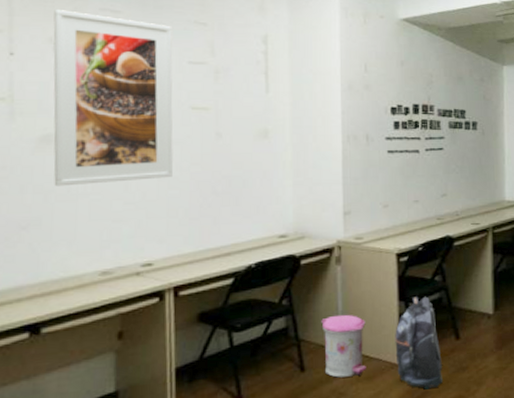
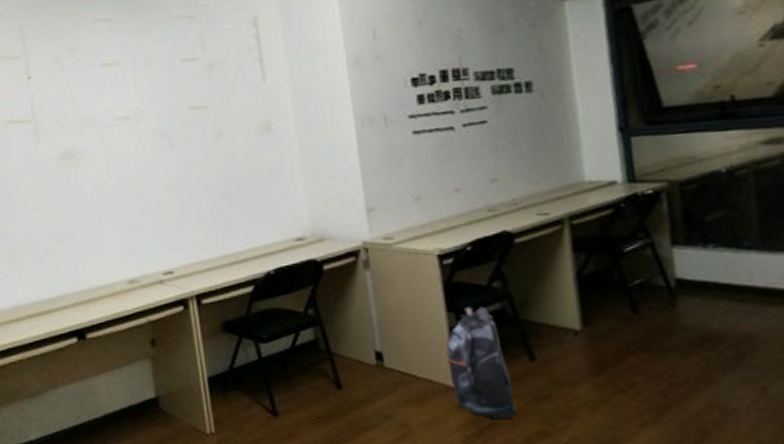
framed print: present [53,10,173,187] -> none [57,25,180,200]
trash can: present [321,314,366,378] -> none [354,326,415,398]

